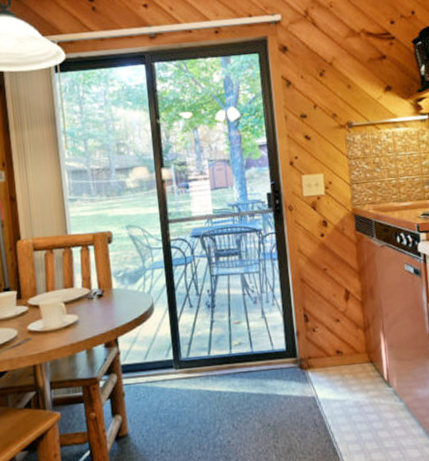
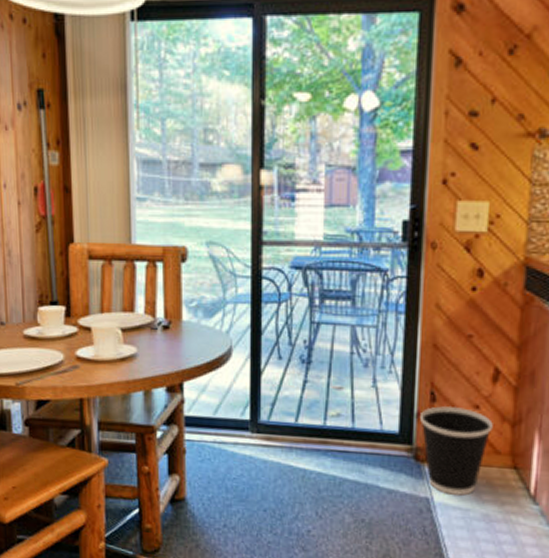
wastebasket: none [298,323,351,392] -> present [419,406,493,497]

